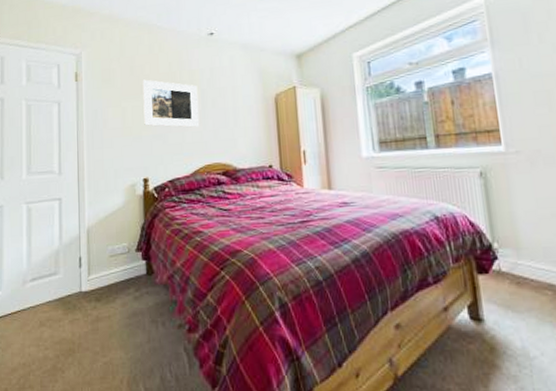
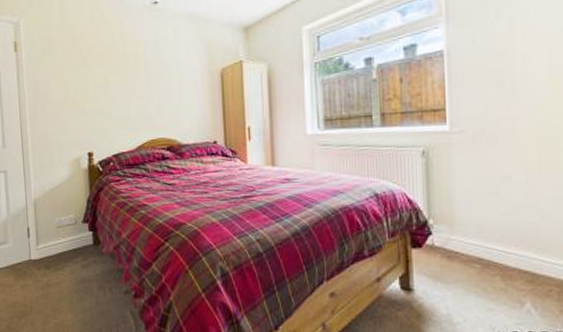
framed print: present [142,79,200,128] -> none [84,51,144,102]

